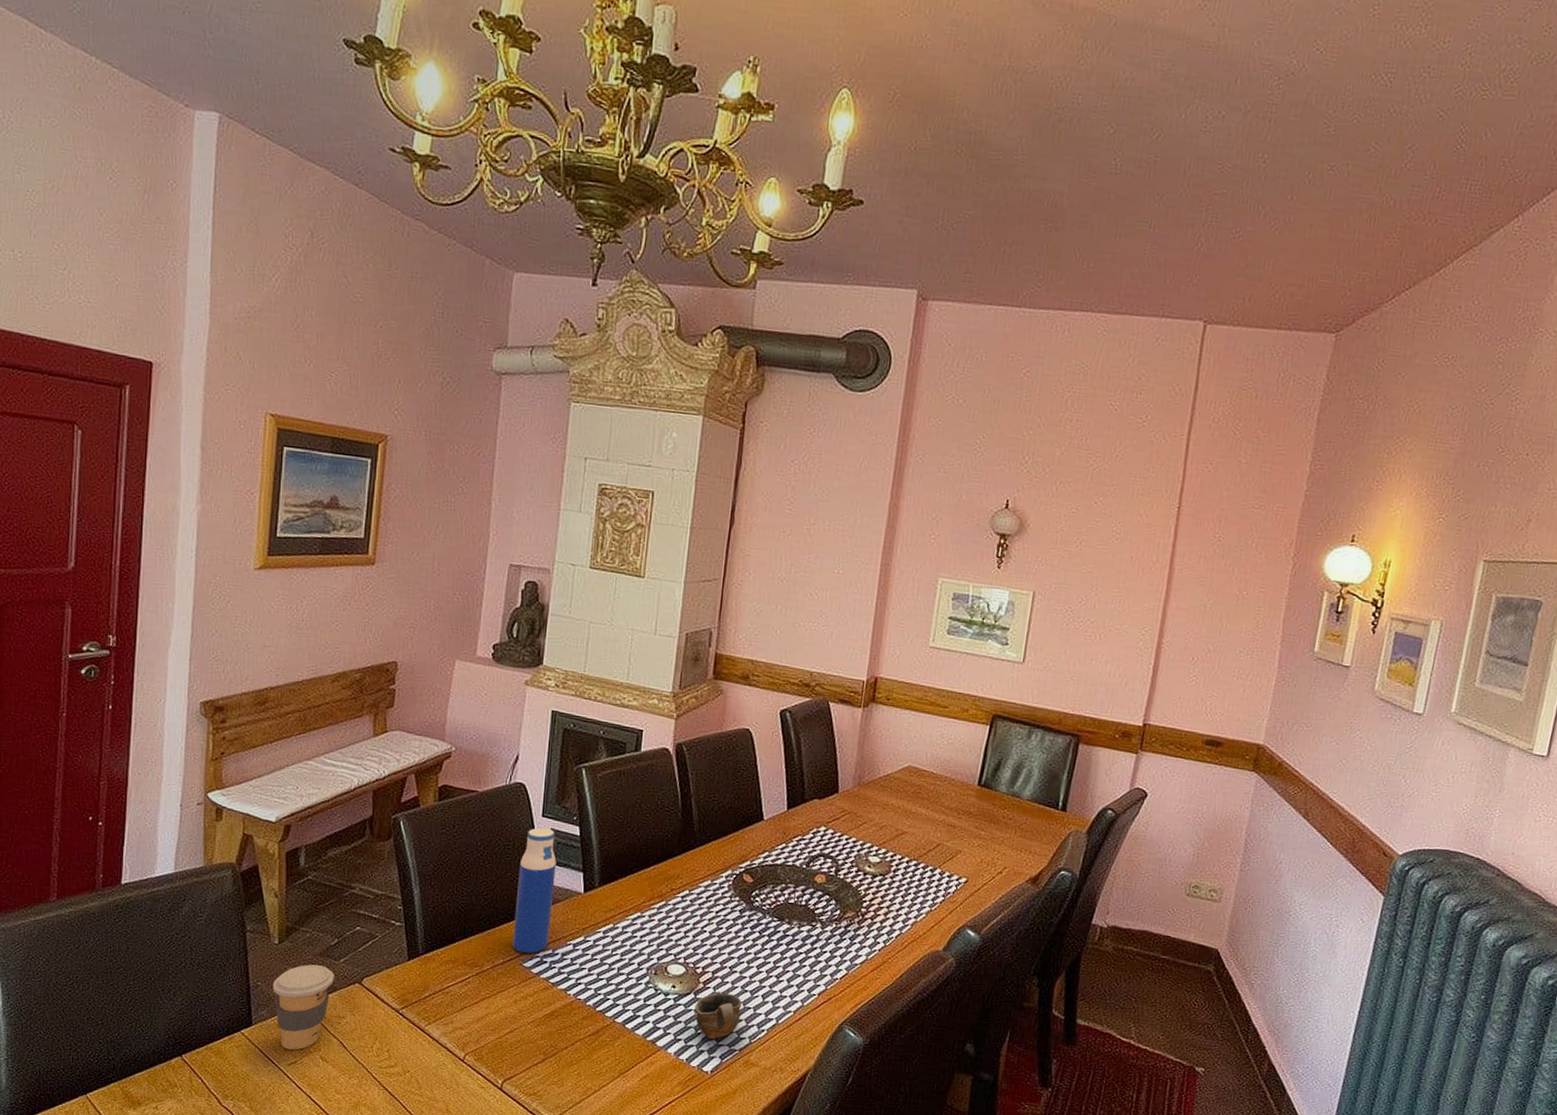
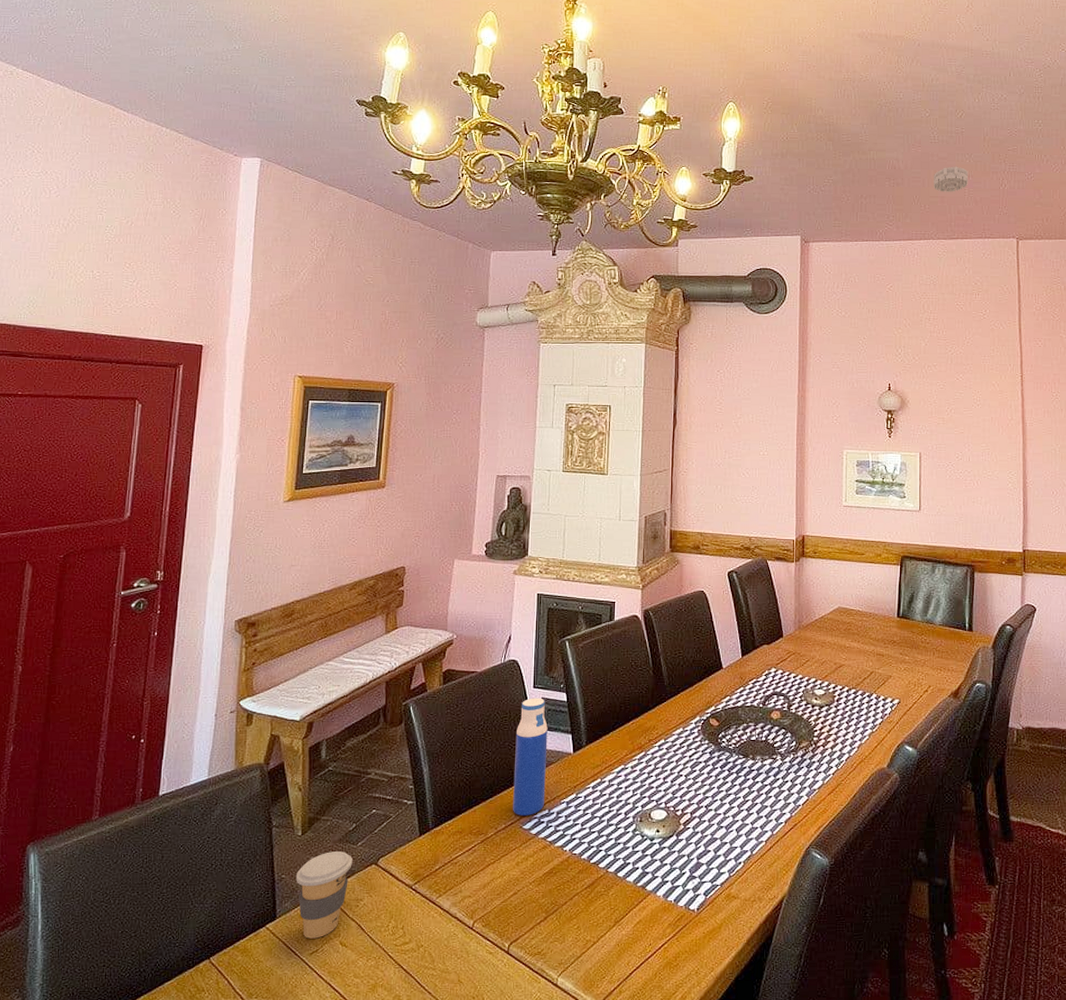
cup: present [694,992,742,1040] -> none [678,832,719,878]
smoke detector: none [1104,210,1155,248] -> present [934,166,969,192]

